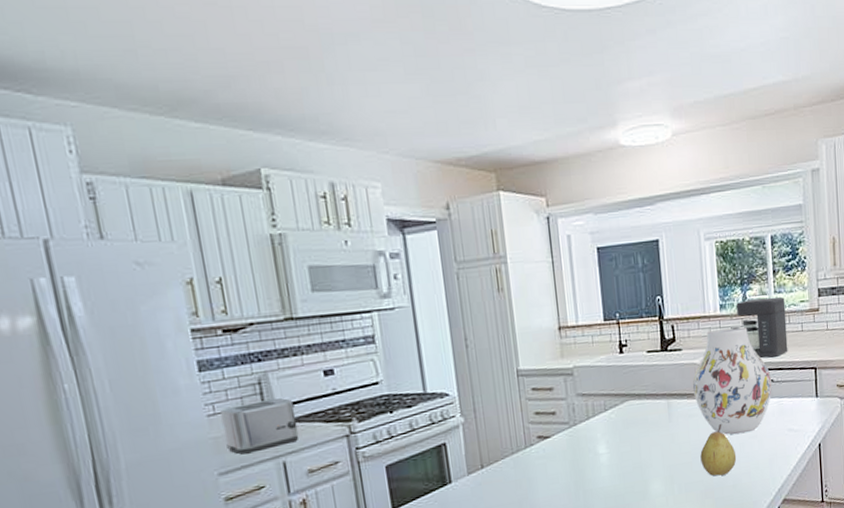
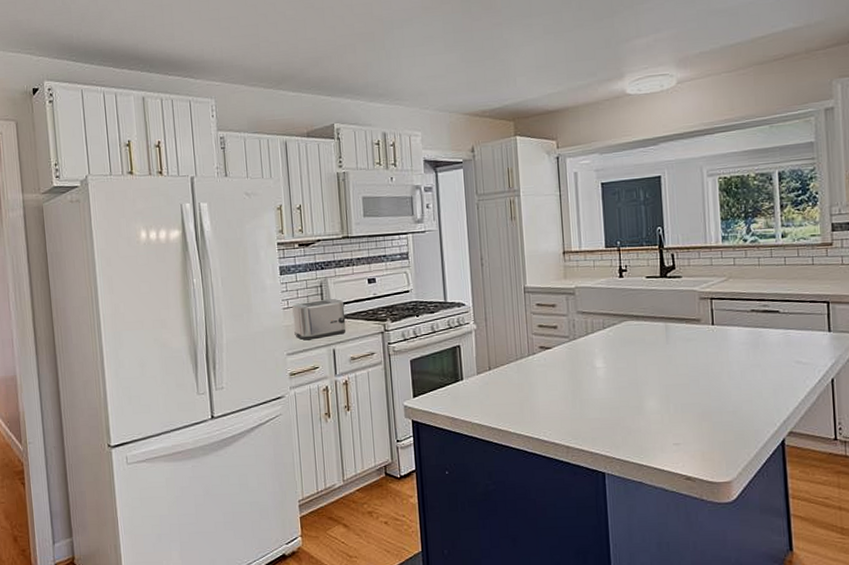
vase: present [692,327,772,435] -> none [691,258,778,362]
fruit: present [700,424,737,476] -> none [698,350,737,400]
coffee maker: present [732,296,788,358] -> none [734,230,797,289]

